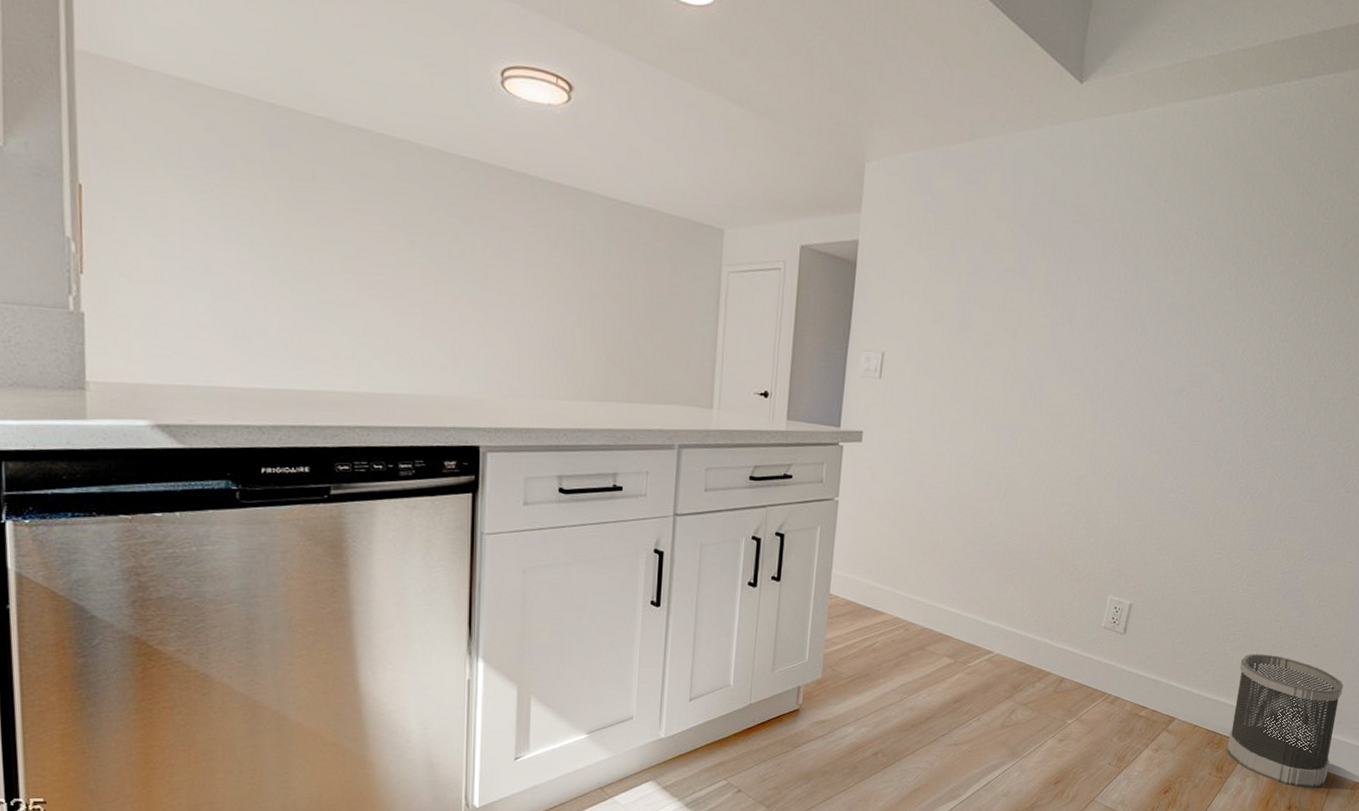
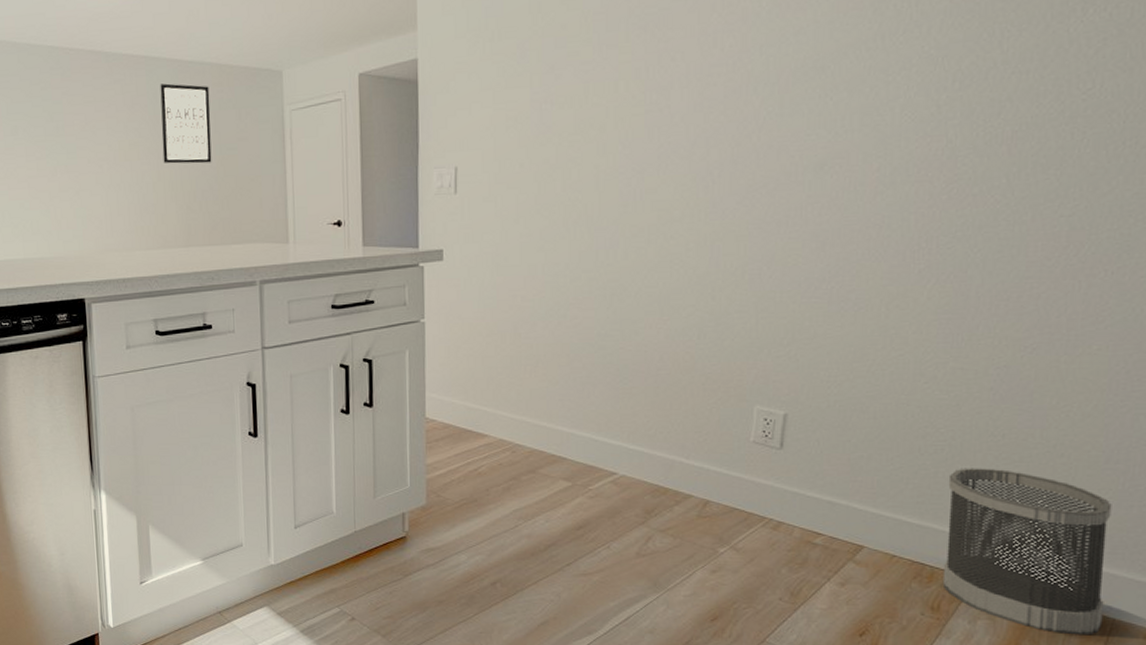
wall art: none [586,221,645,315] -> present [160,83,212,164]

